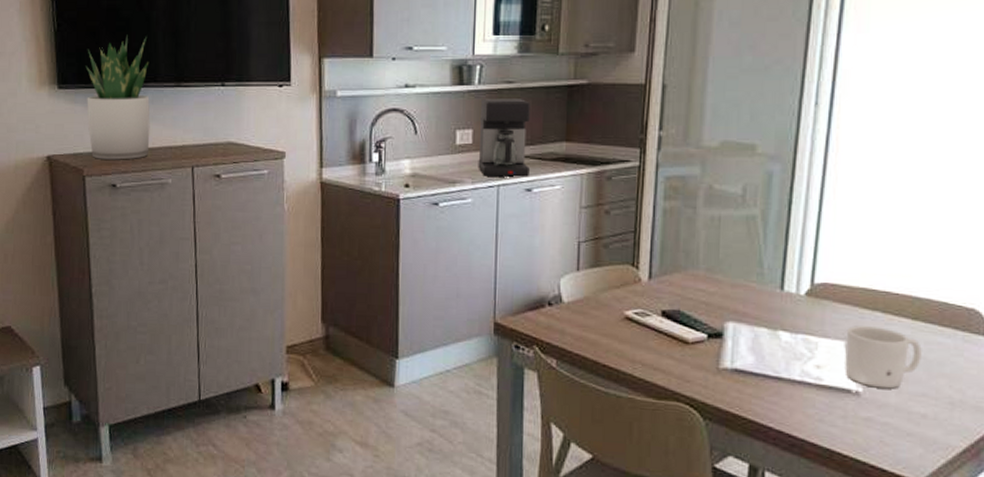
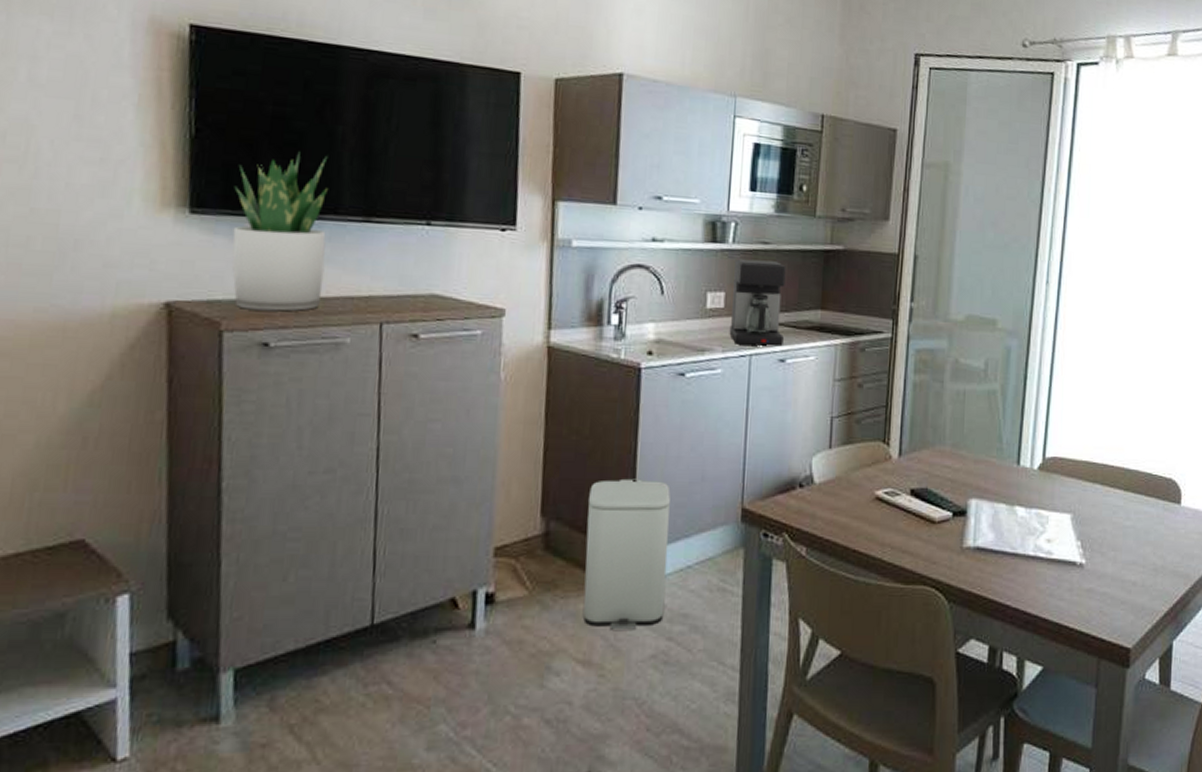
pedal bin: none [358,293,429,422] -> present [582,478,671,632]
mug: present [844,326,922,389] -> none [1071,498,1132,559]

